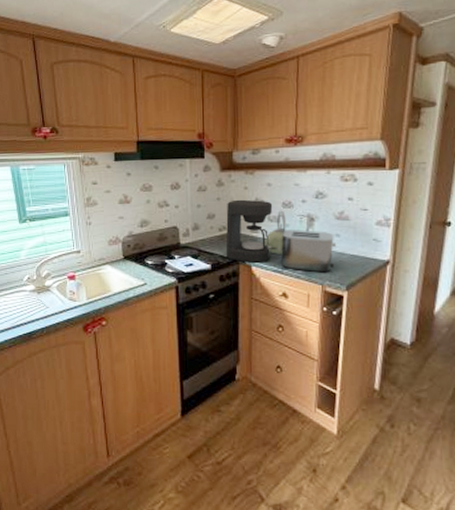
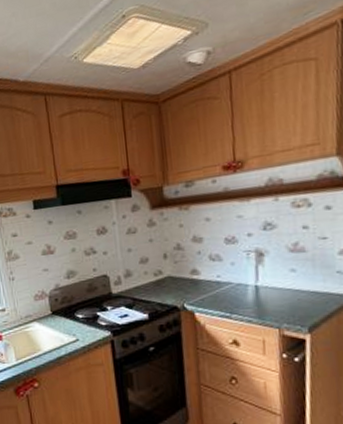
coffee maker: present [225,199,273,263] -> none [161,237,216,309]
kettle: present [264,210,288,254] -> none [207,247,233,298]
toaster: present [280,230,337,273] -> none [227,266,294,315]

